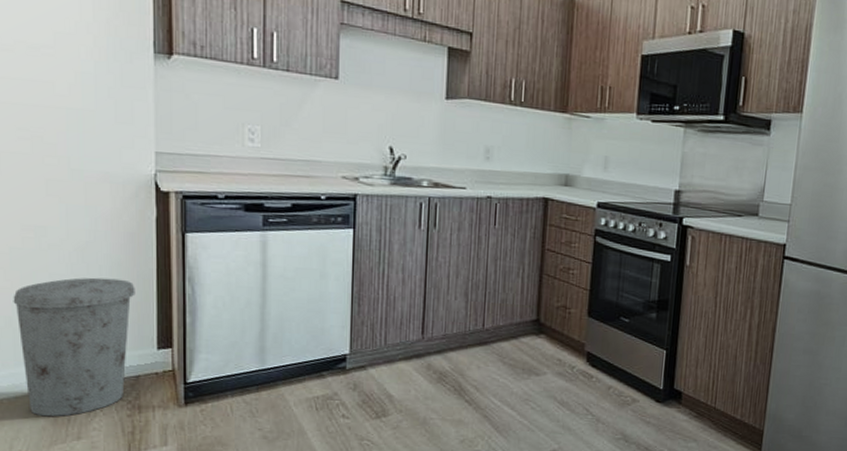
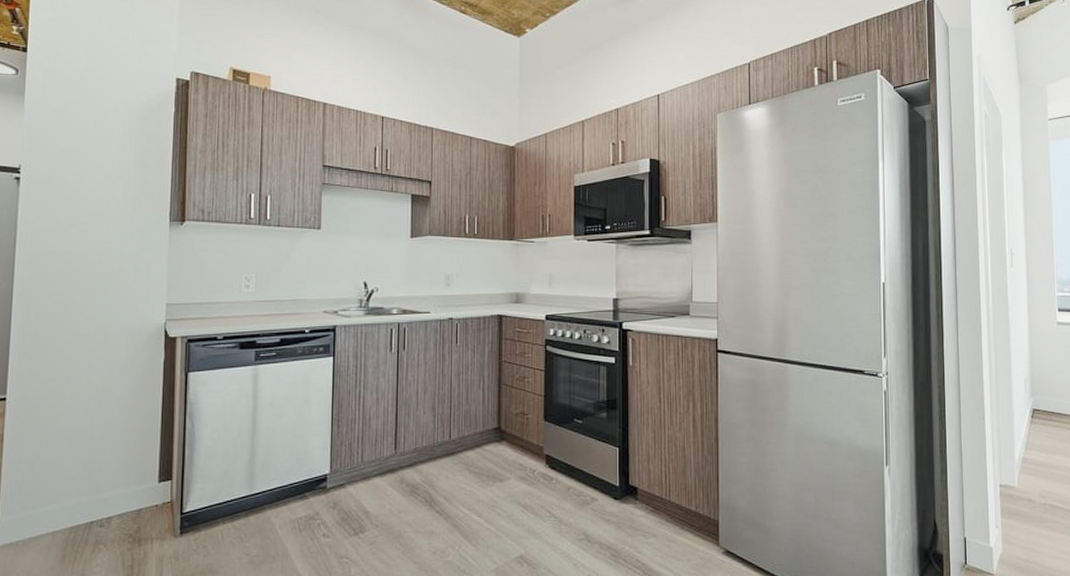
trash can: present [13,277,135,417] -> none [36,419,142,556]

